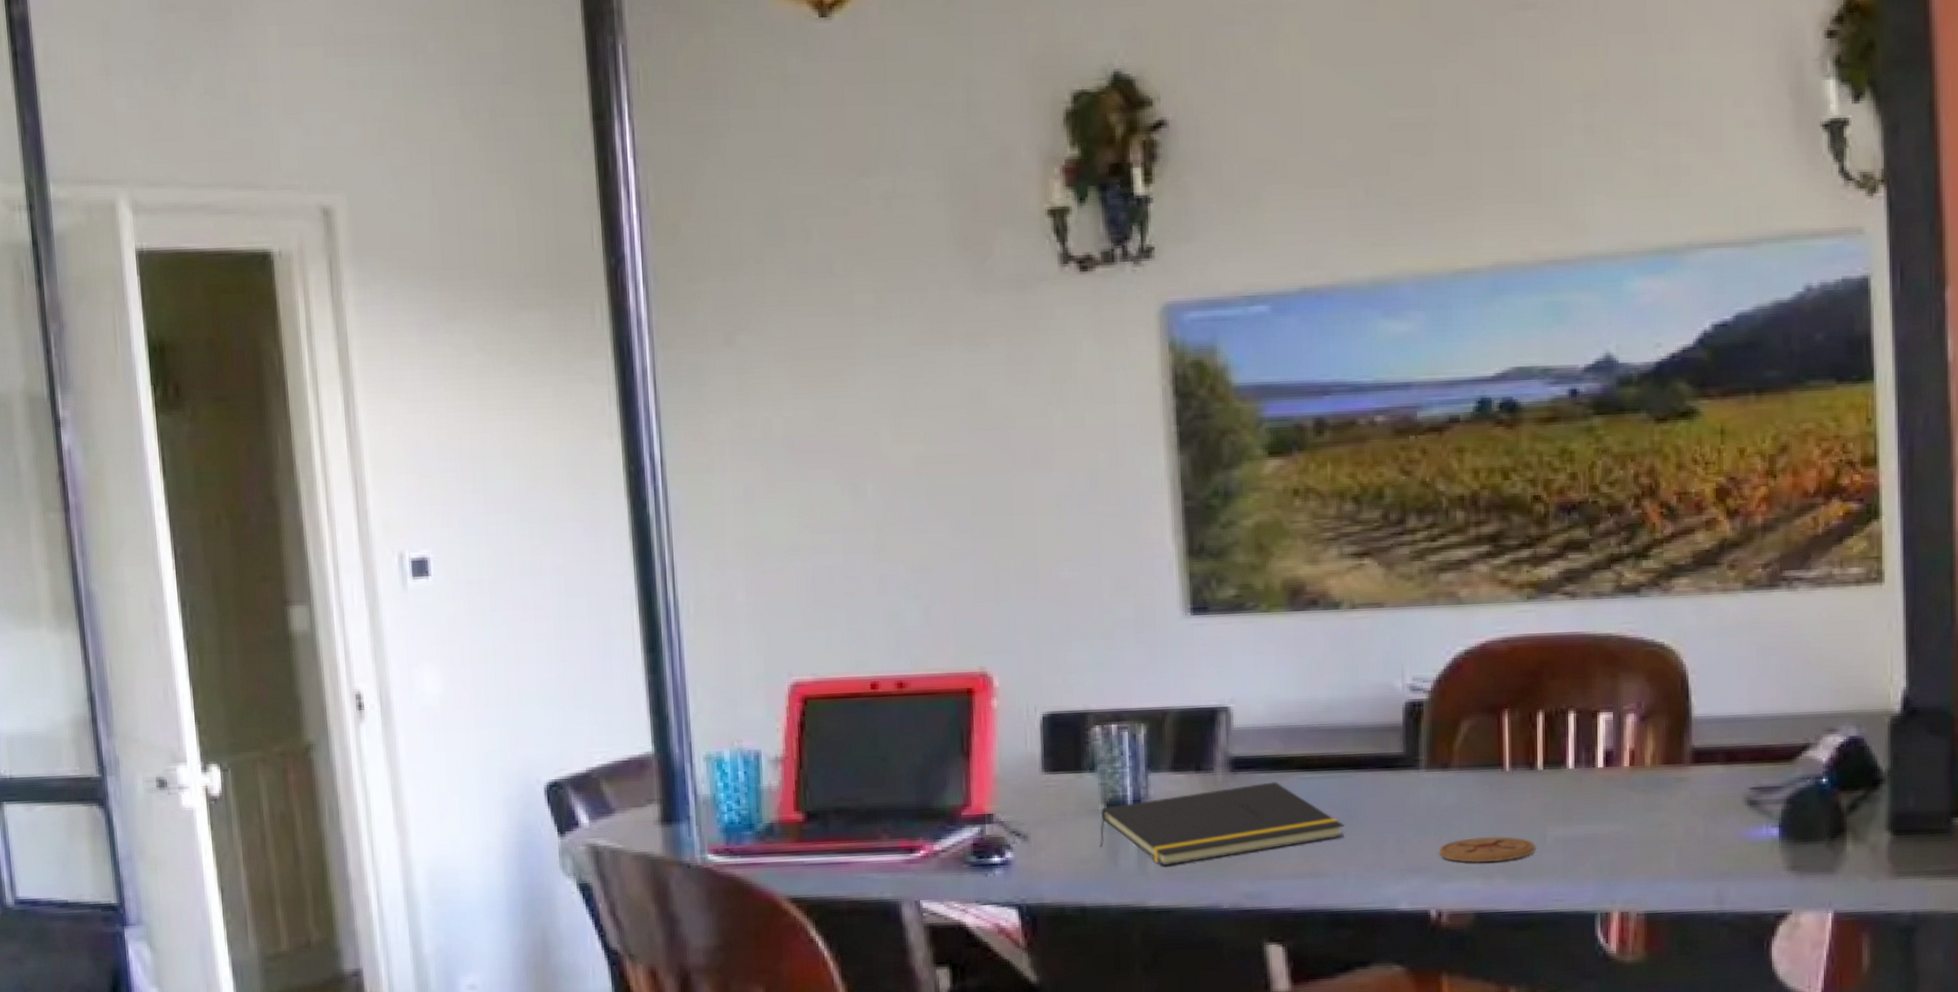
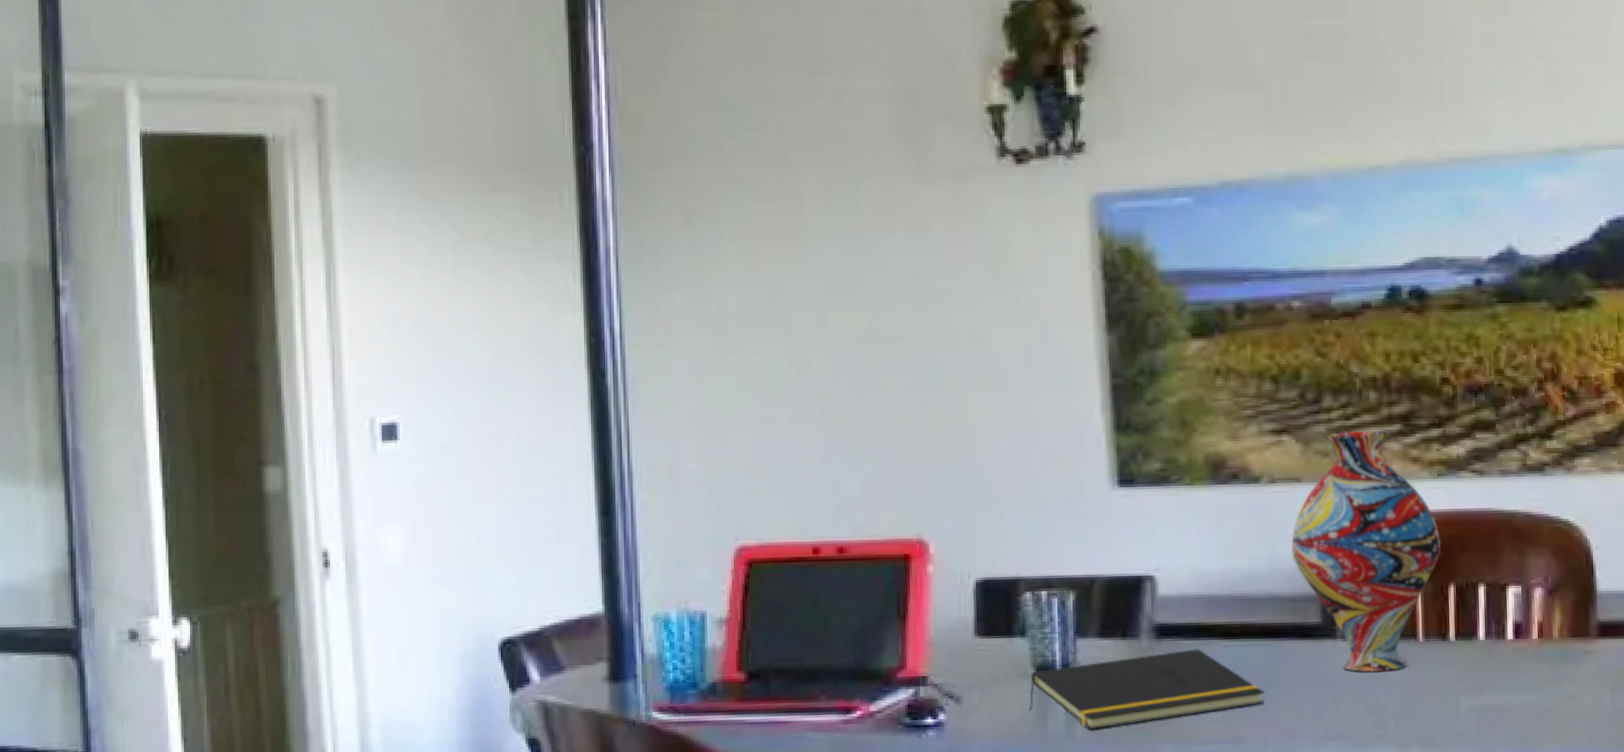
vase: none [1373,551,1529,803] -> present [1291,430,1441,672]
coaster: present [1439,836,1536,863] -> none [1356,705,1449,731]

